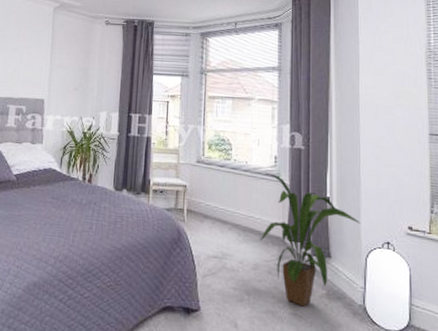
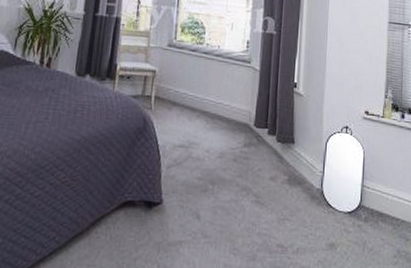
house plant: present [260,173,361,307] -> none [227,58,324,194]

